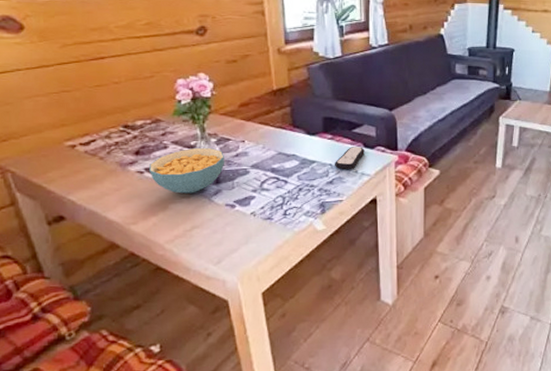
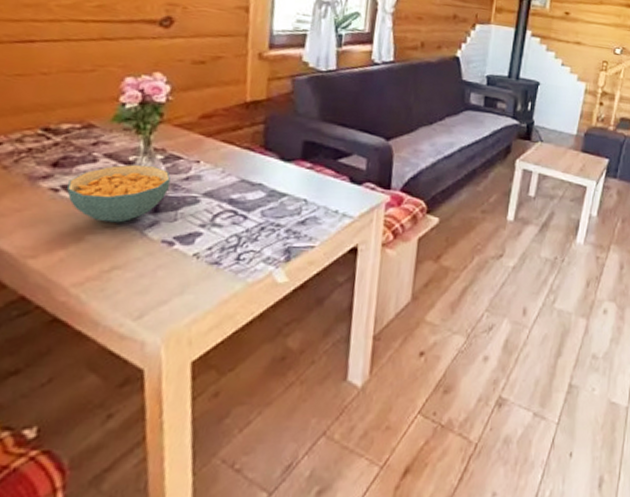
remote control: present [334,147,365,169] -> none [309,180,350,208]

